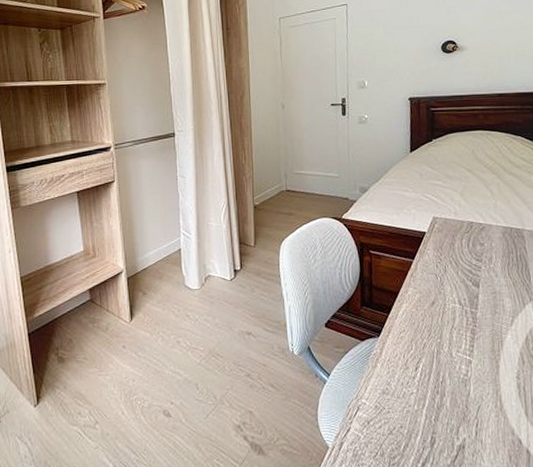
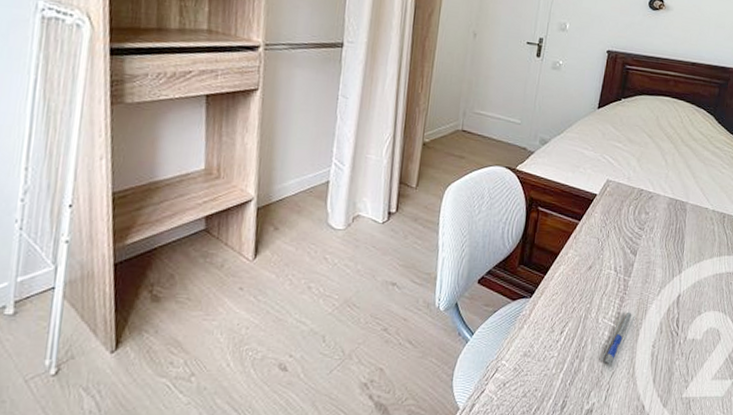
pen: none [463,344,491,402] -> present [601,311,635,368]

